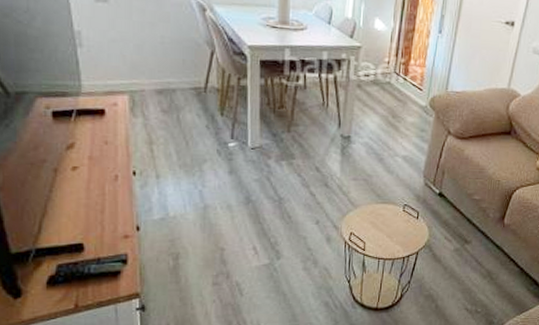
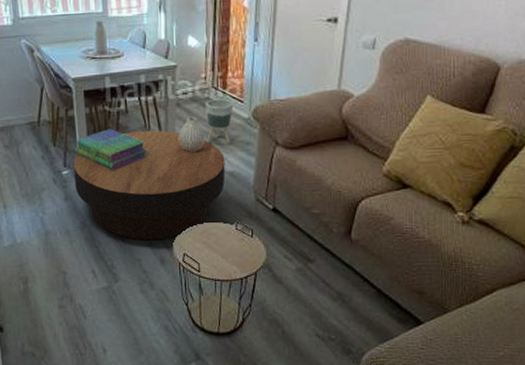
coffee table: none [241,108,400,219] -> present [73,131,225,240]
stack of books: none [245,103,323,147] -> present [75,129,147,171]
vase: none [355,99,383,134] -> present [178,116,206,152]
planter: none [384,84,413,129] -> present [206,99,234,144]

